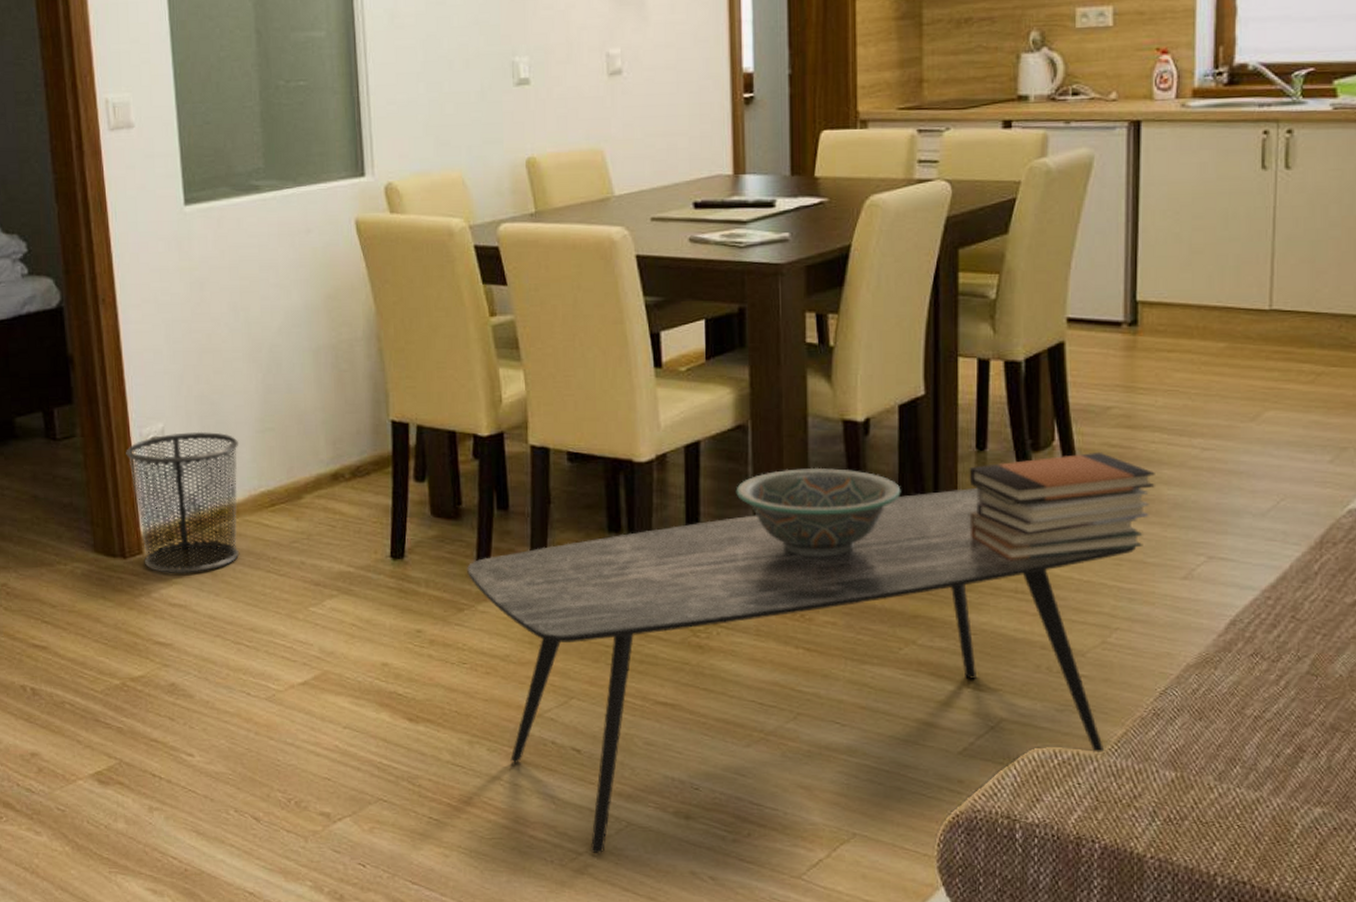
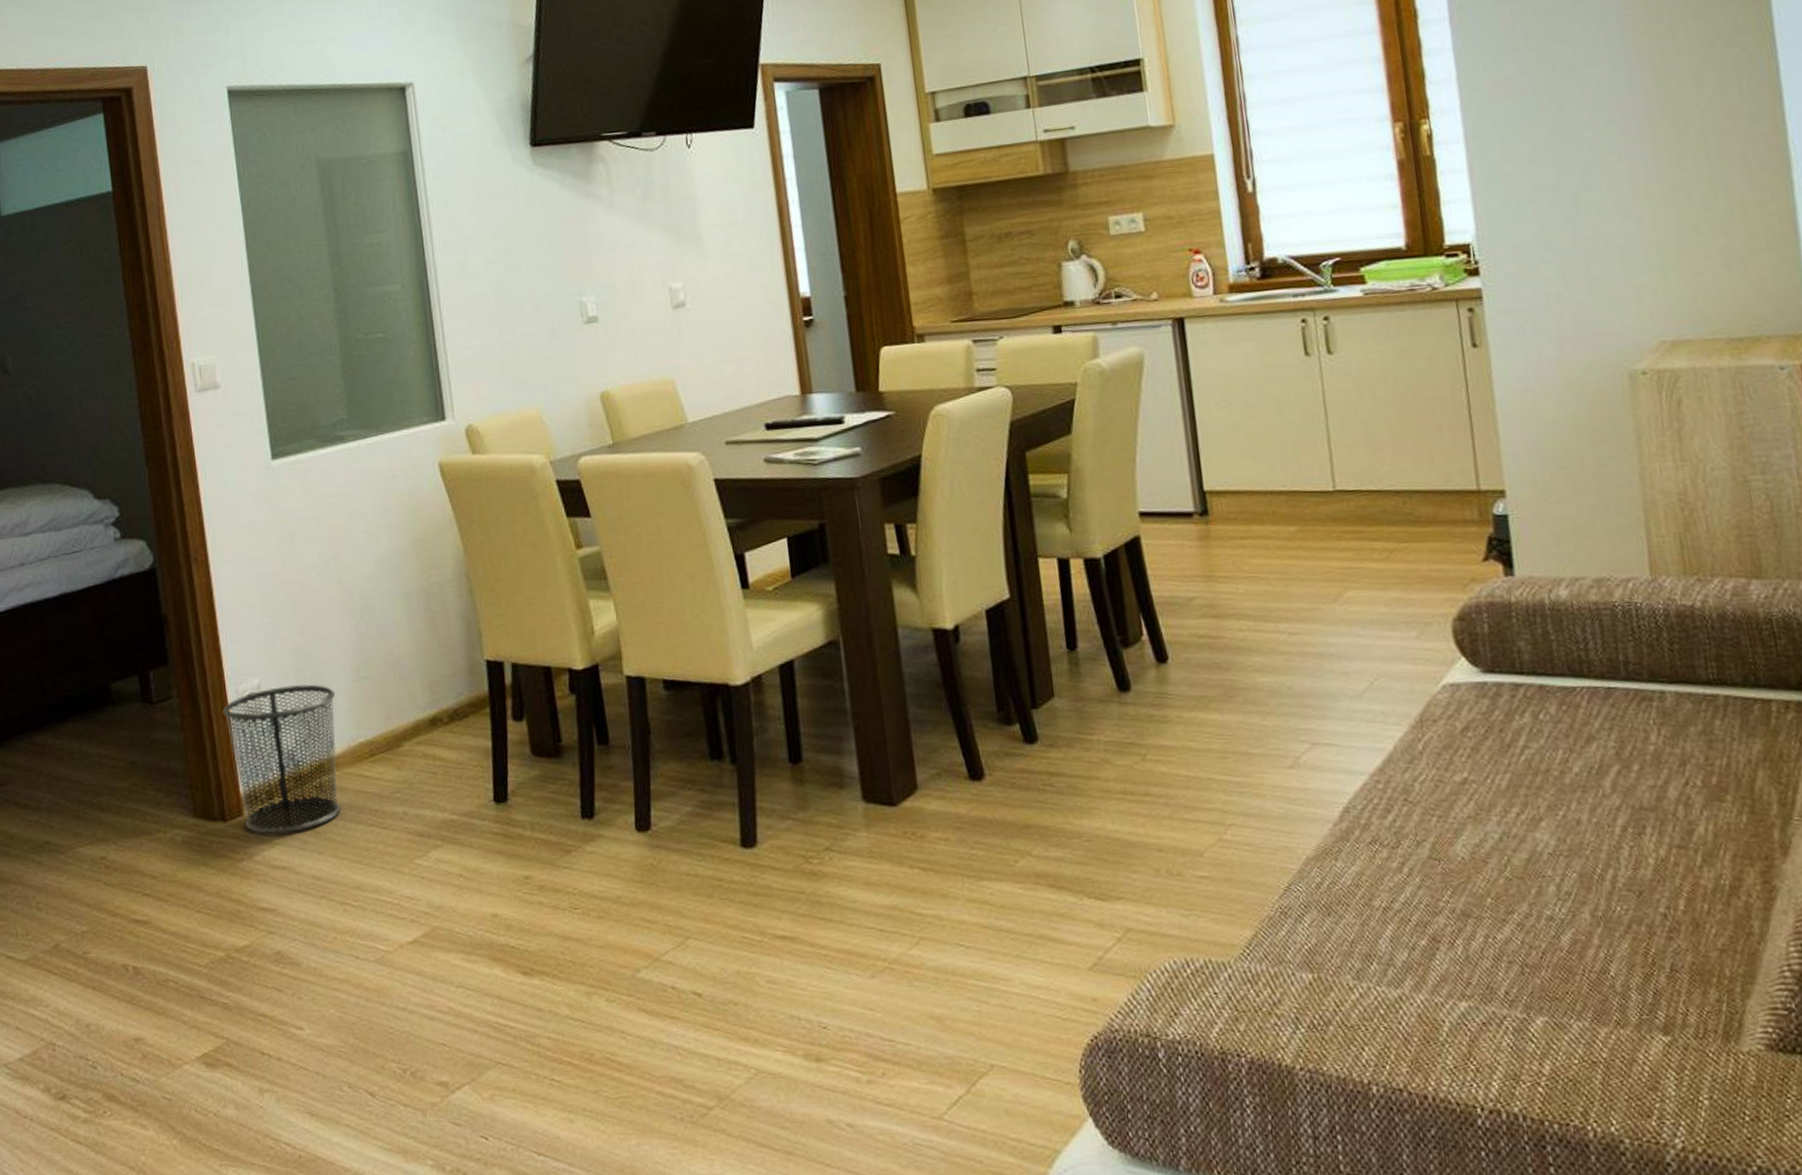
coffee table: present [467,488,1136,854] -> none [571,689,1239,1108]
decorative bowl: present [736,467,901,557] -> none [834,678,999,772]
book stack: present [969,451,1155,560] -> none [1062,643,1249,761]

